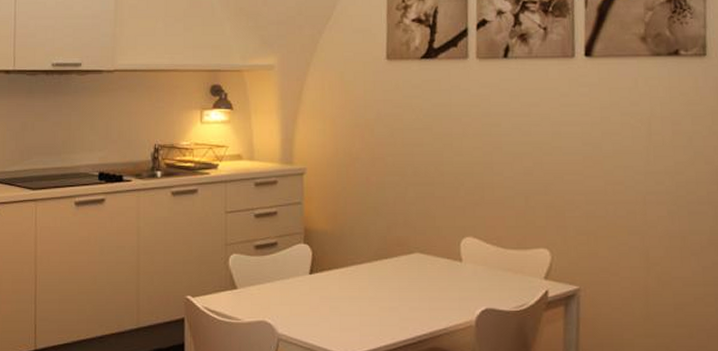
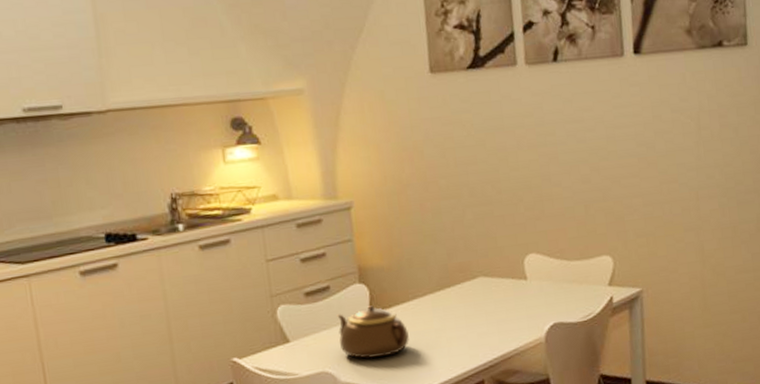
teapot: none [281,266,344,316] -> present [337,305,409,359]

